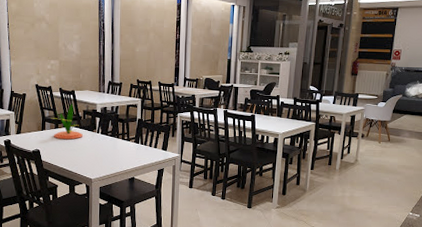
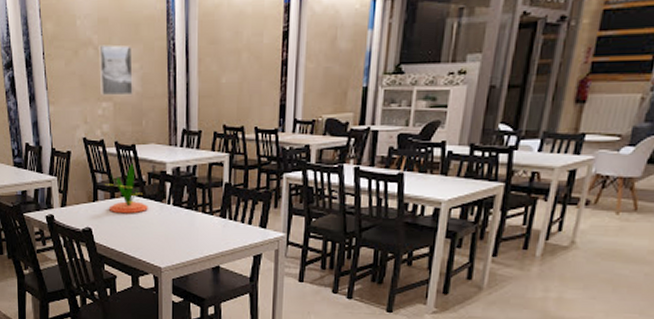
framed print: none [49,21,74,57] -> present [98,45,133,96]

